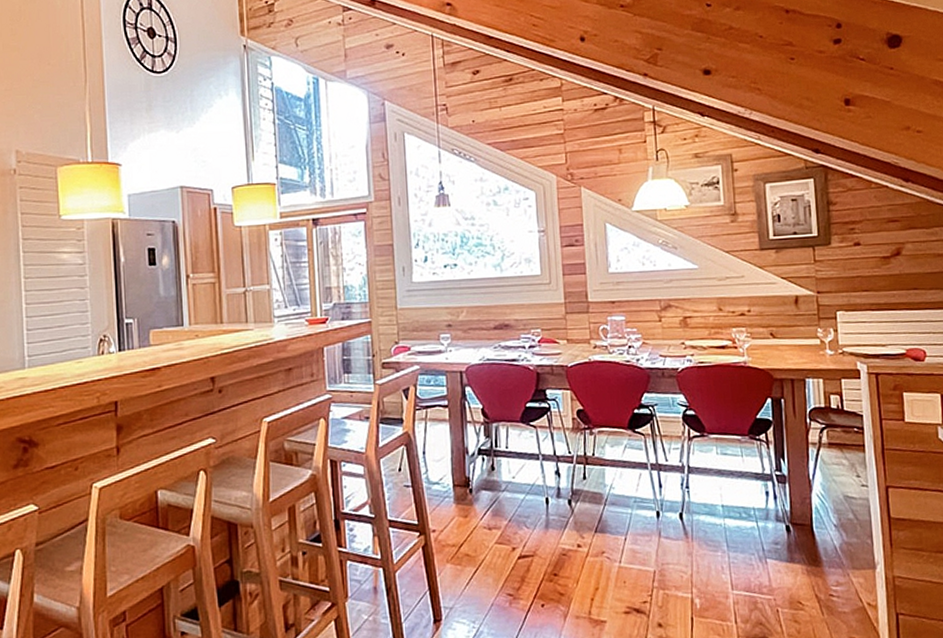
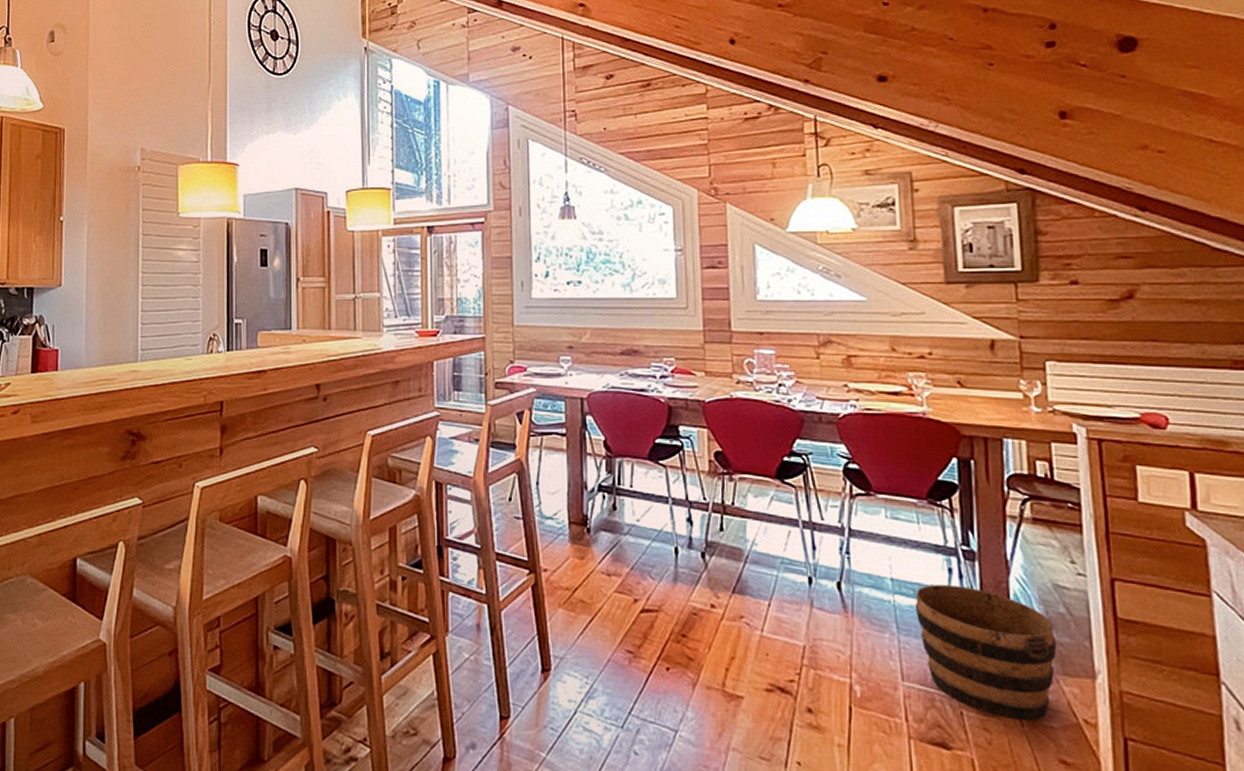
bucket: none [740,505,848,611] -> present [914,585,1057,721]

